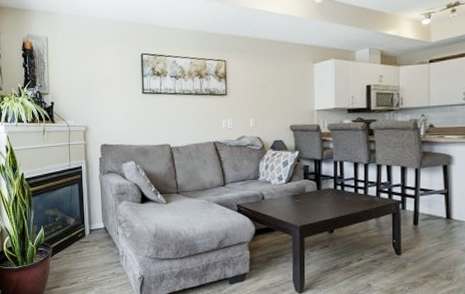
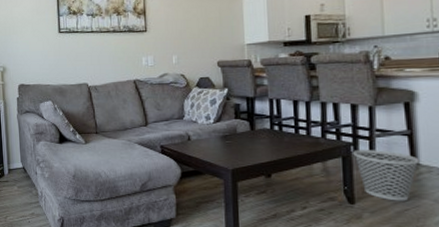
wastebasket: none [401,207,453,252] -> present [353,150,419,201]

